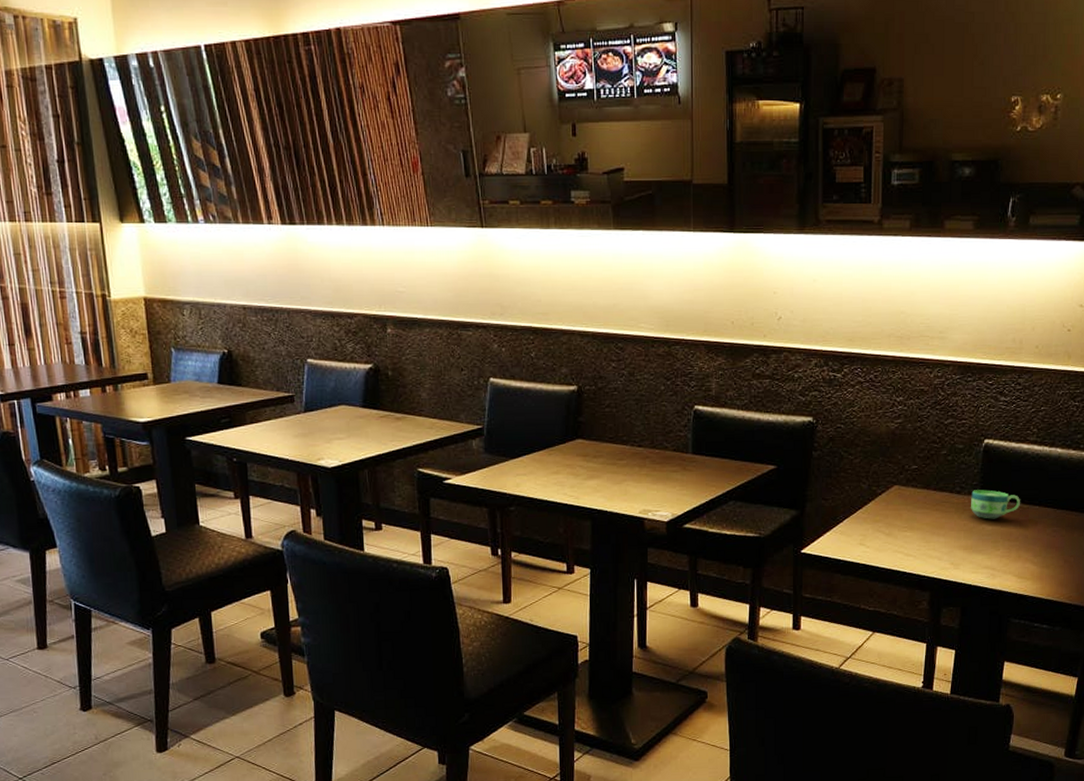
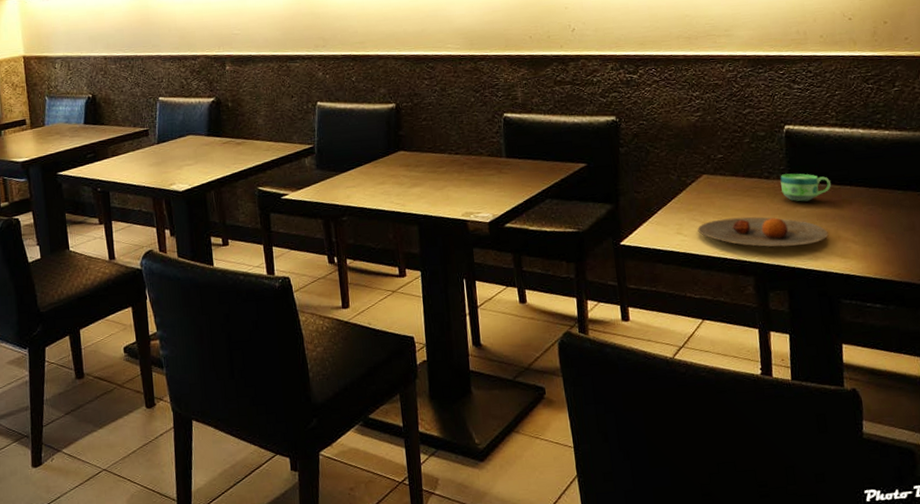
plate: none [881,531,1009,564] -> present [697,216,828,247]

